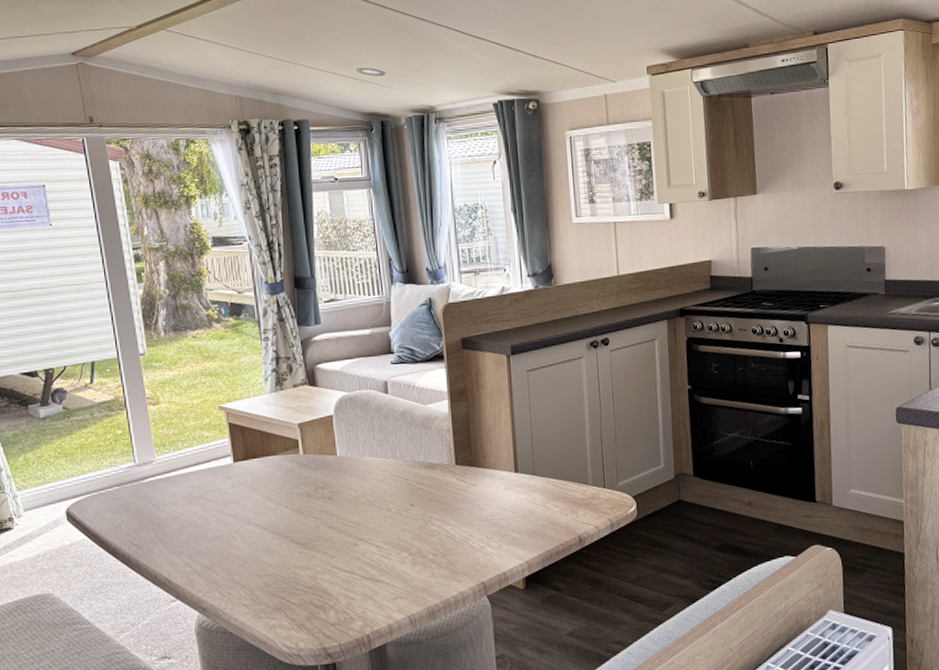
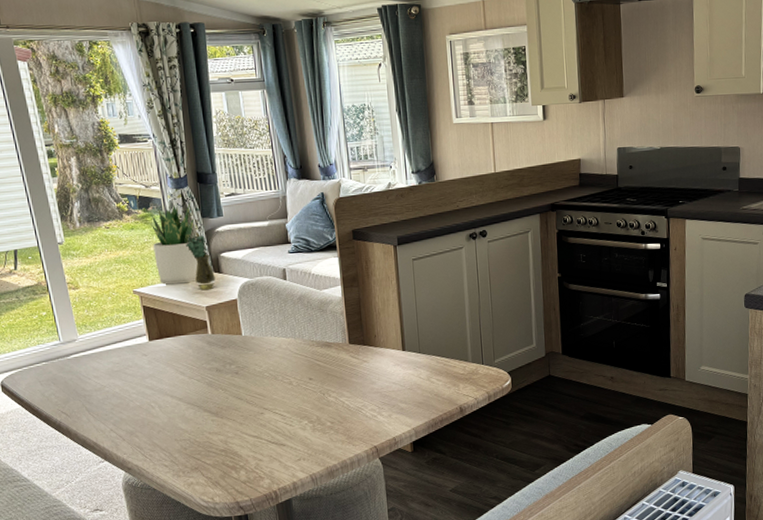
planter: none [241,308,291,400] -> present [150,201,198,285]
vase: none [279,343,310,406] -> present [186,233,216,291]

